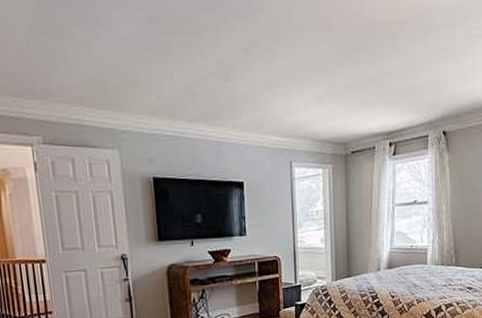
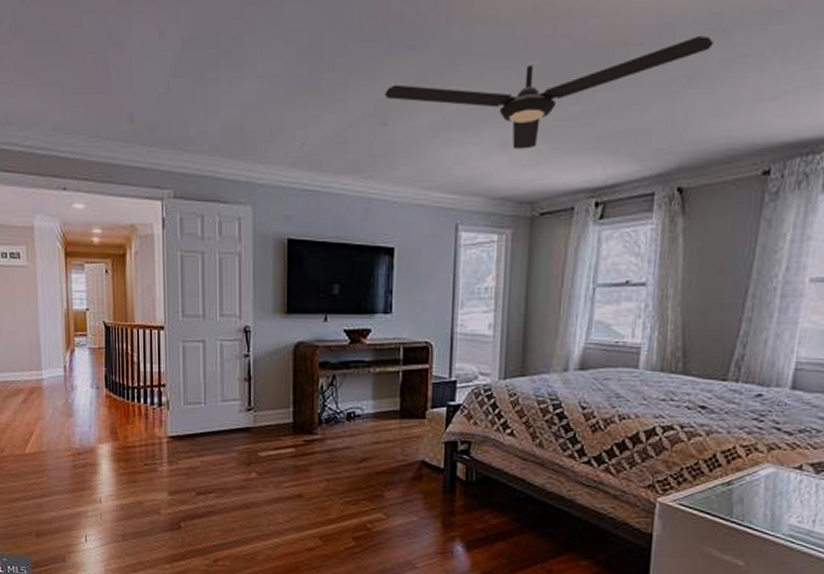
ceiling fan: none [225,21,458,102] -> present [385,36,713,150]

